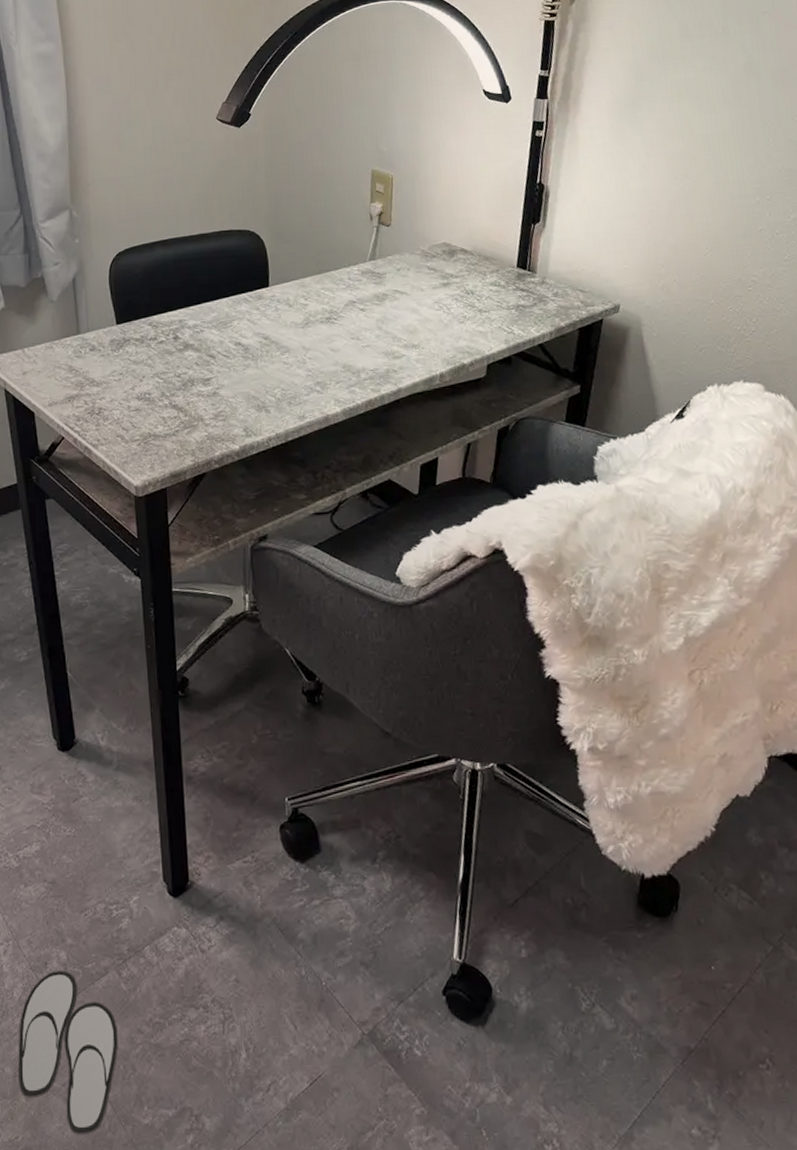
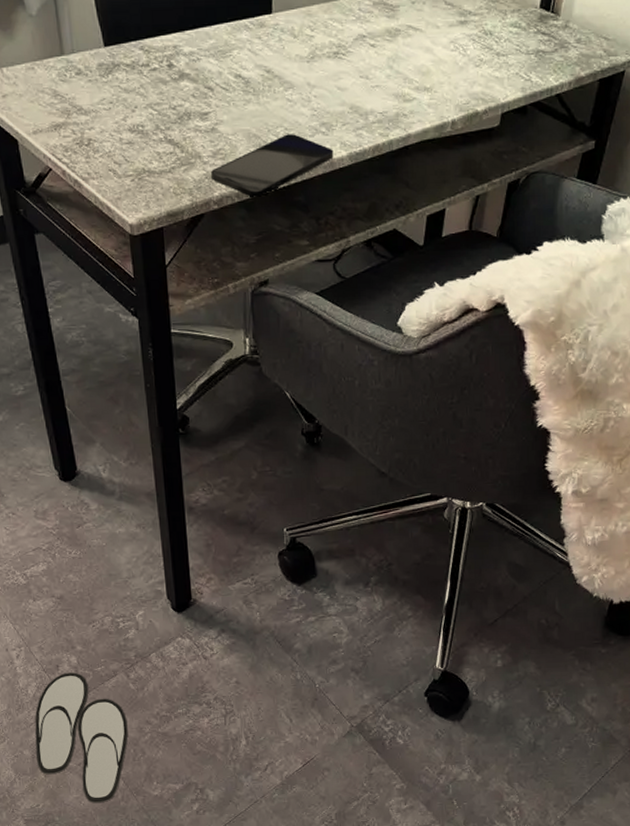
phone: none [213,394,328,455] -> present [211,134,334,197]

